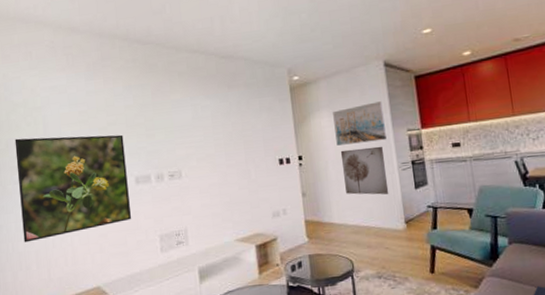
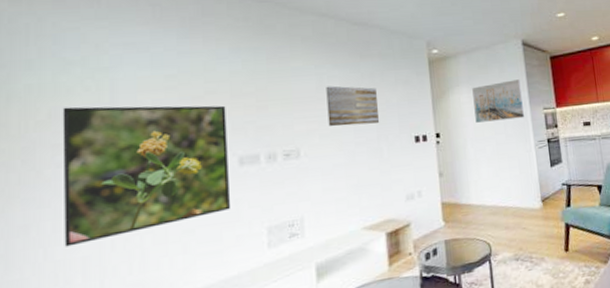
wall art: none [200,114,247,151] -> present [326,86,380,127]
wall art: present [340,146,389,195] -> none [479,124,527,174]

